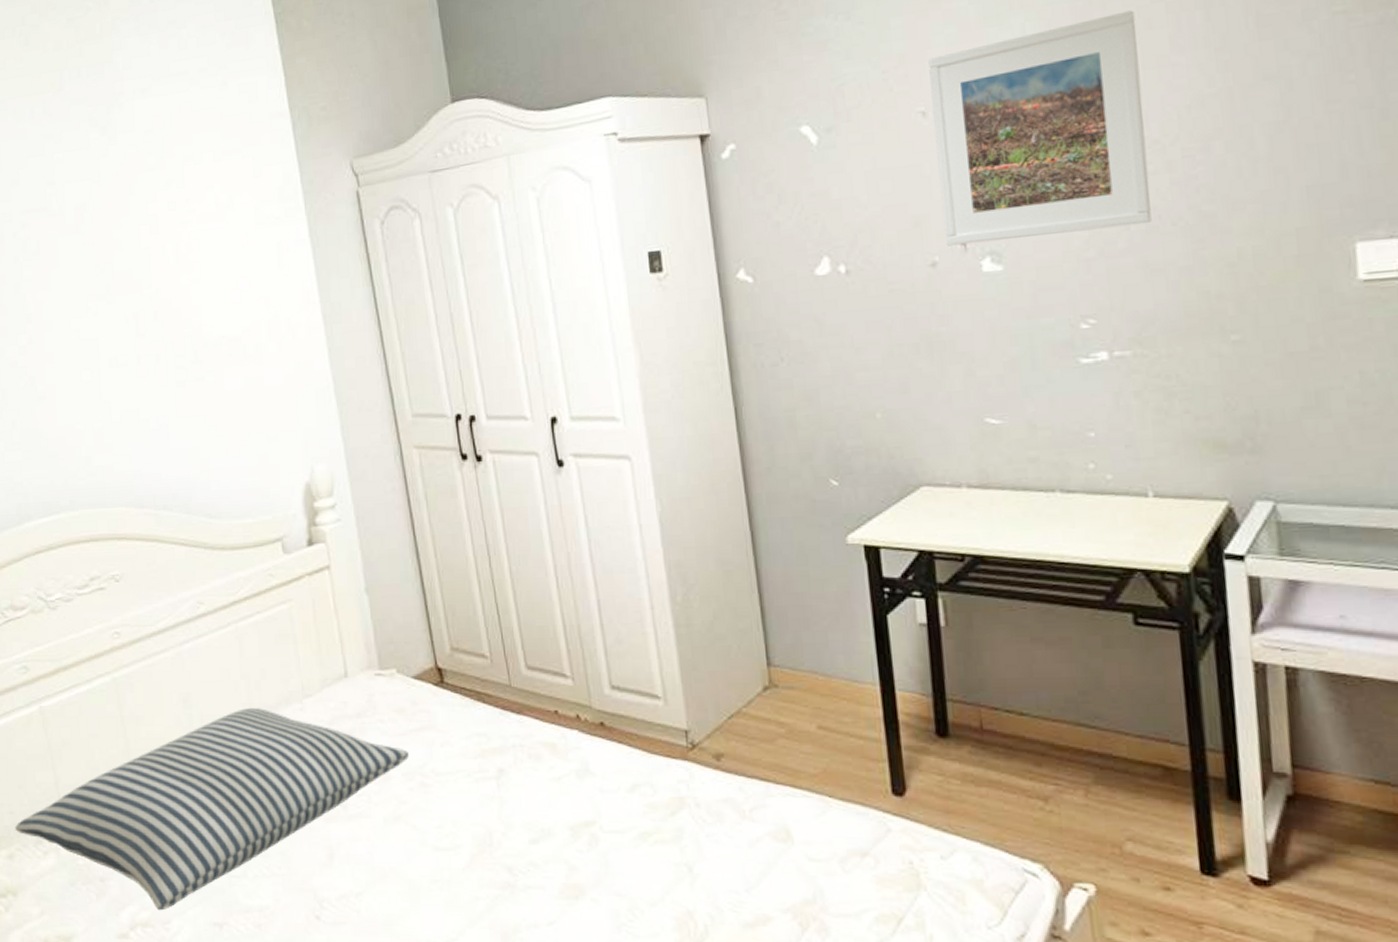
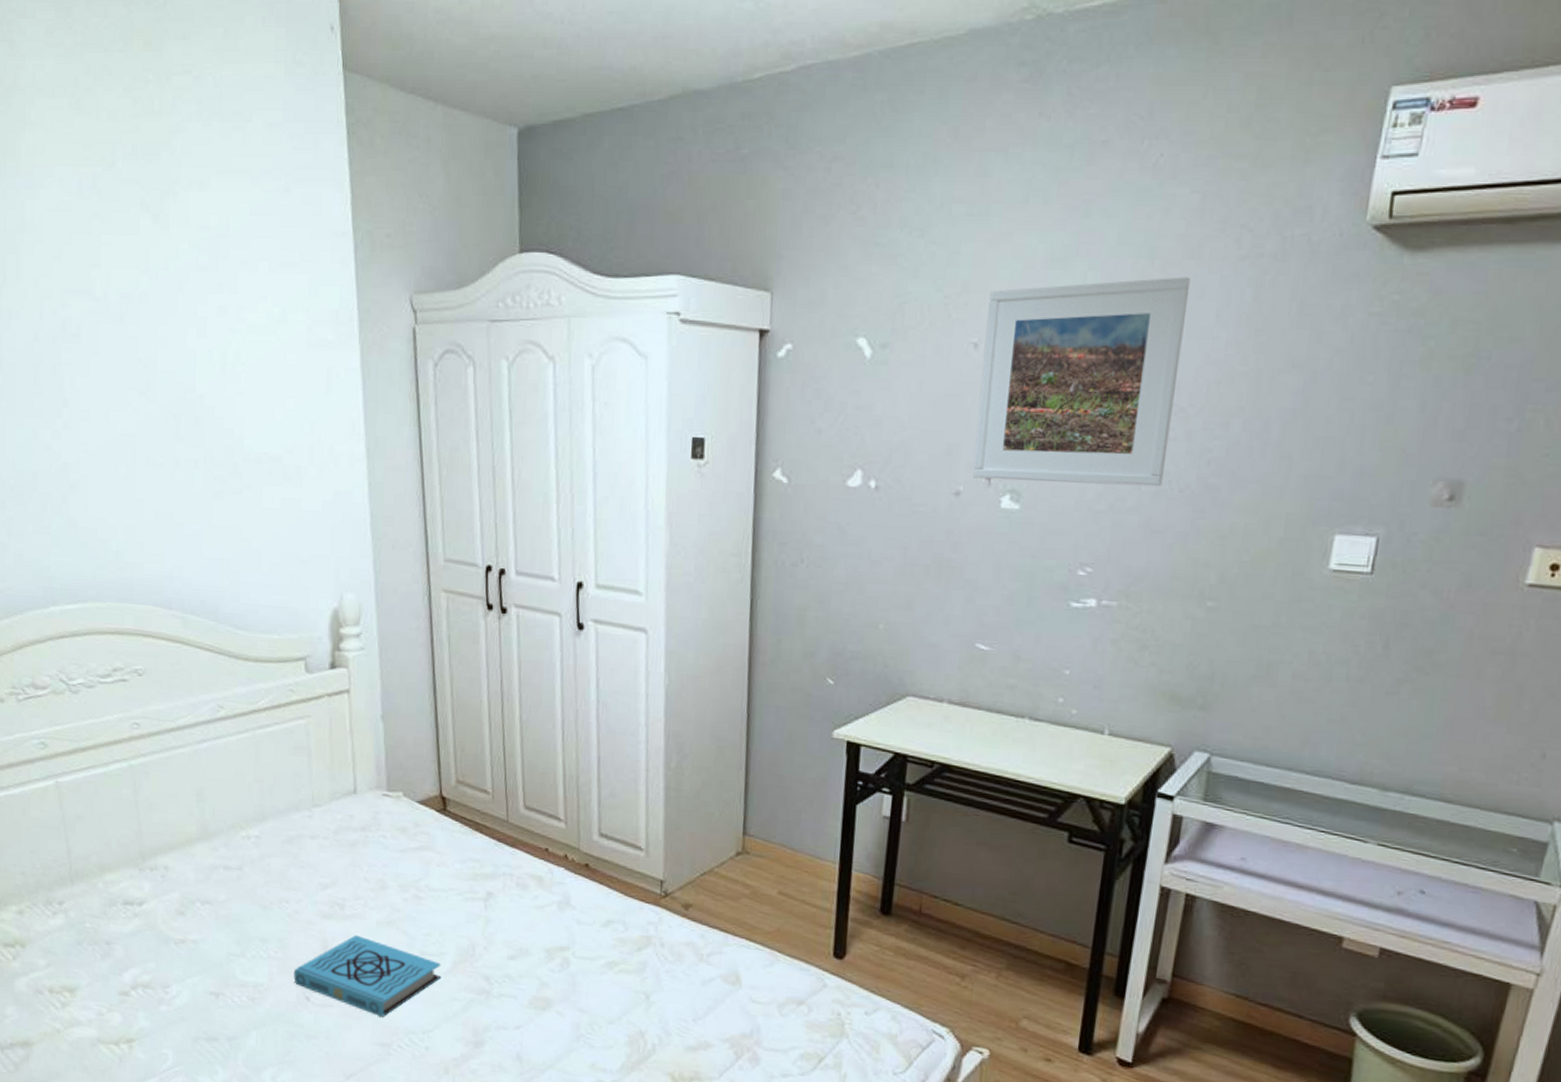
pillow: present [15,708,410,911] -> none [26,809,407,976]
book: none [300,836,460,930] -> present [293,934,442,1017]

